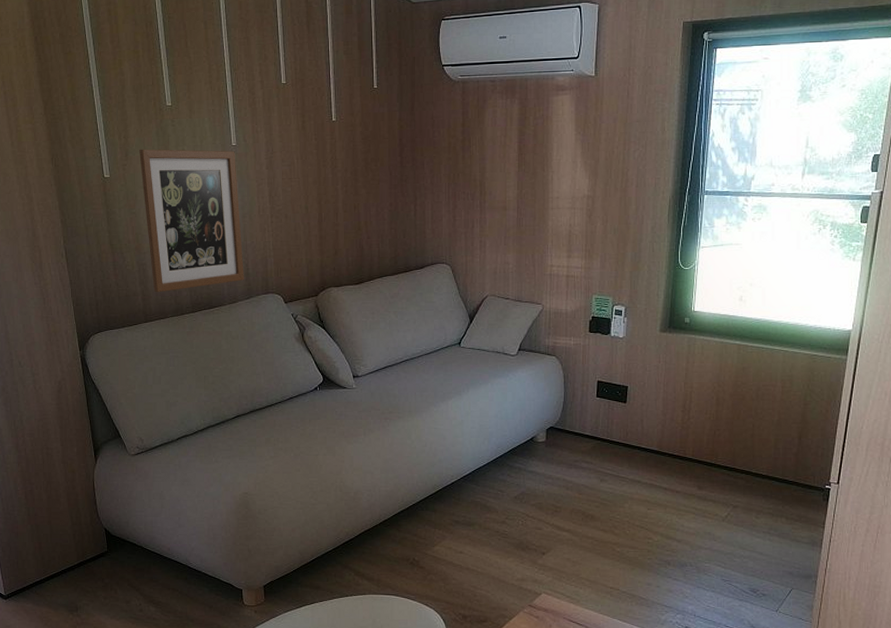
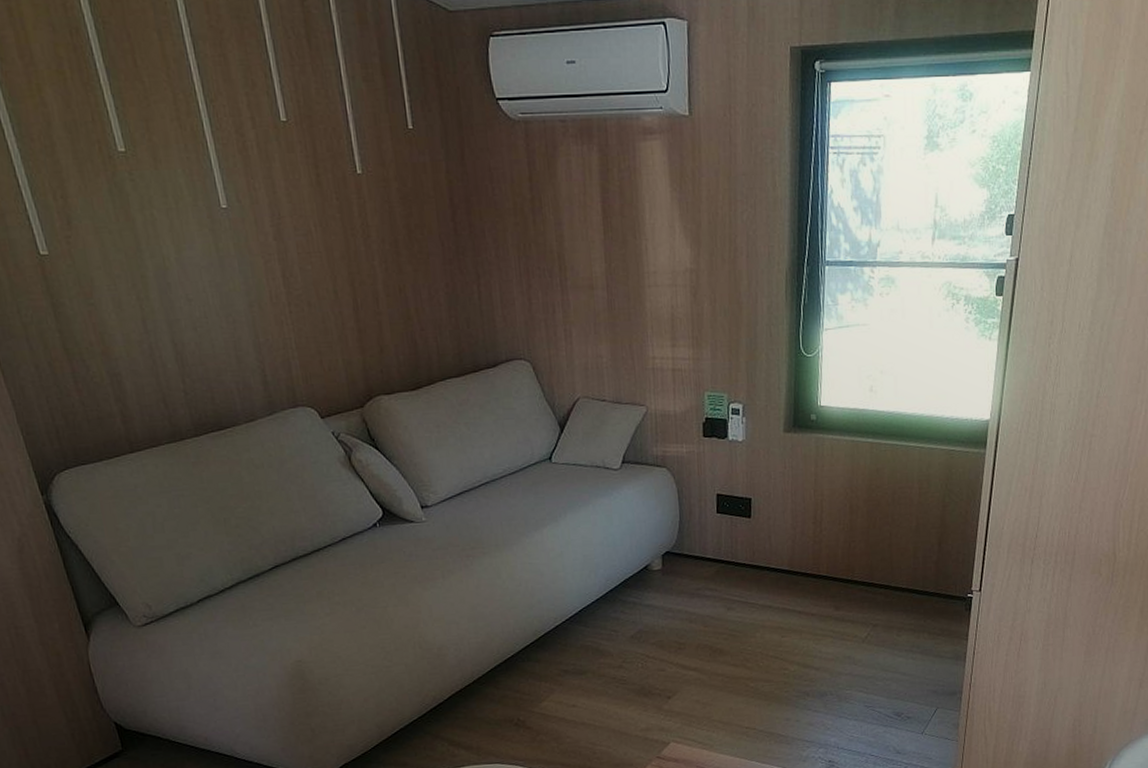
wall art: present [139,149,244,293] -> none [87,213,262,413]

